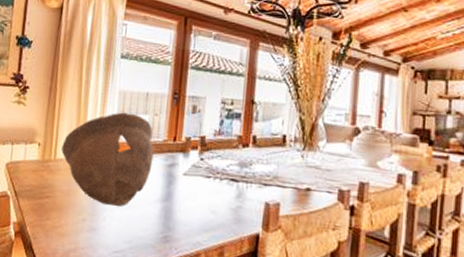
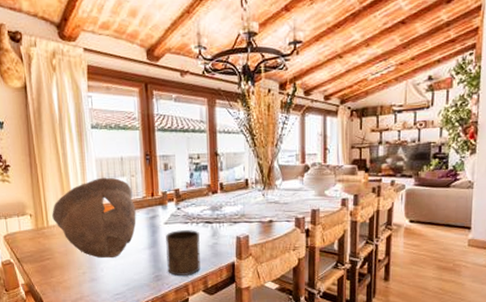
cup: none [179,184,222,243] -> present [166,230,201,276]

